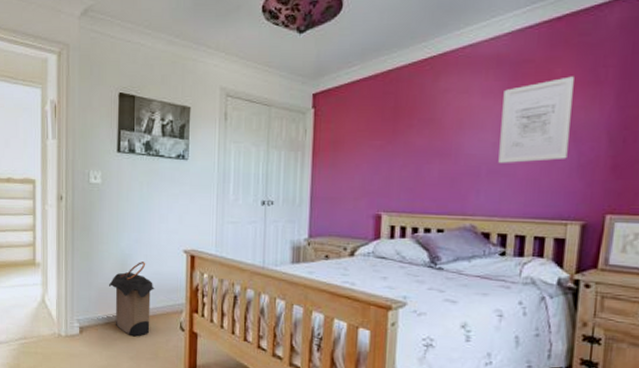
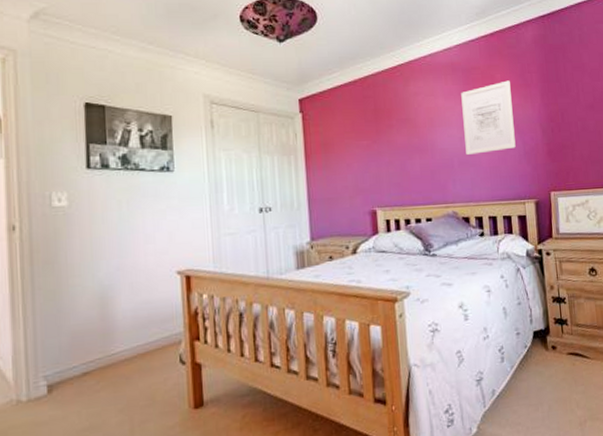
laundry hamper: present [109,262,154,337] -> none [85,291,145,384]

